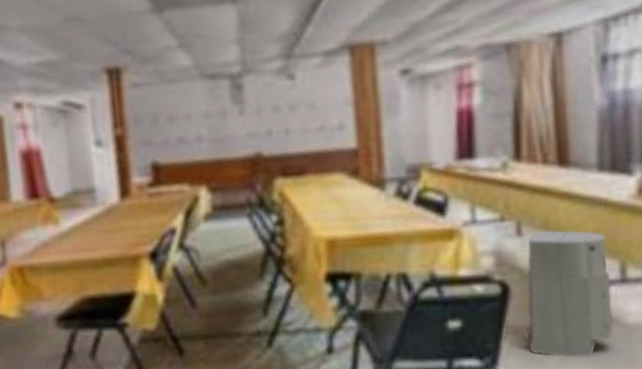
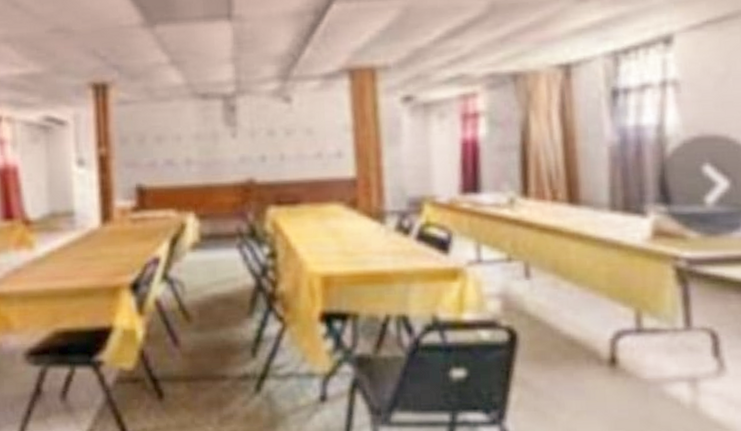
air purifier: present [523,230,613,358] -> none [532,273,629,415]

